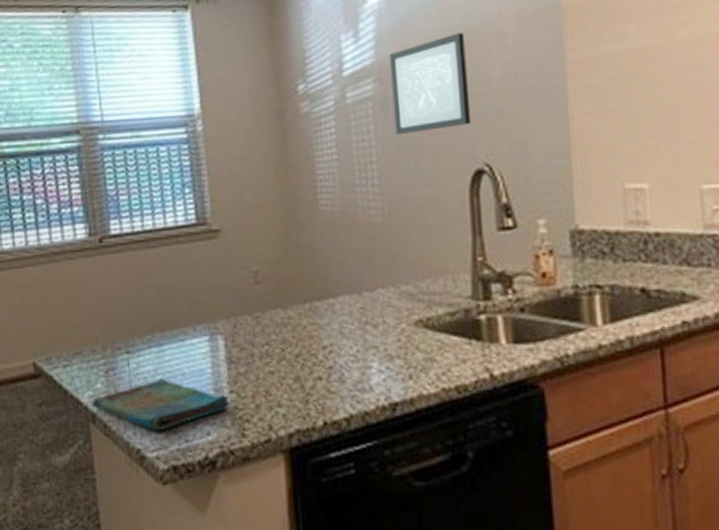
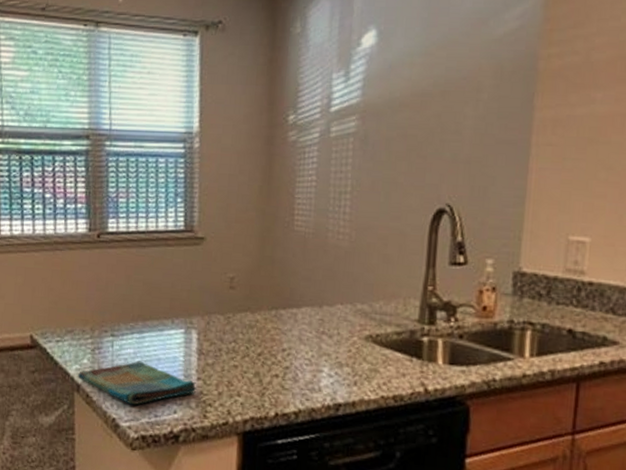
wall art: present [389,32,472,135] -> none [371,82,445,171]

